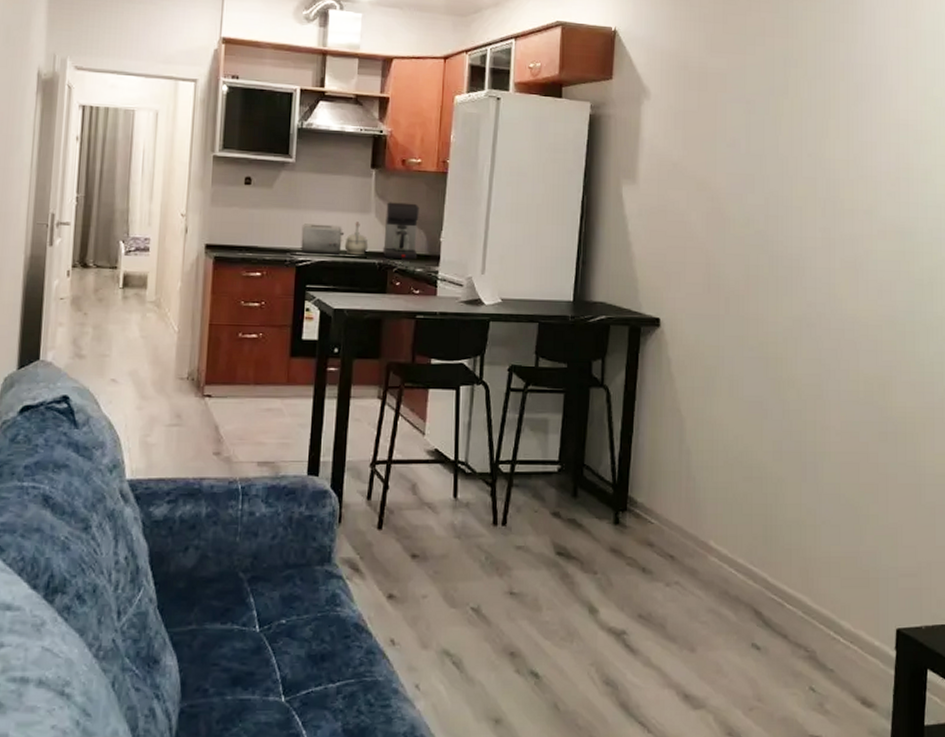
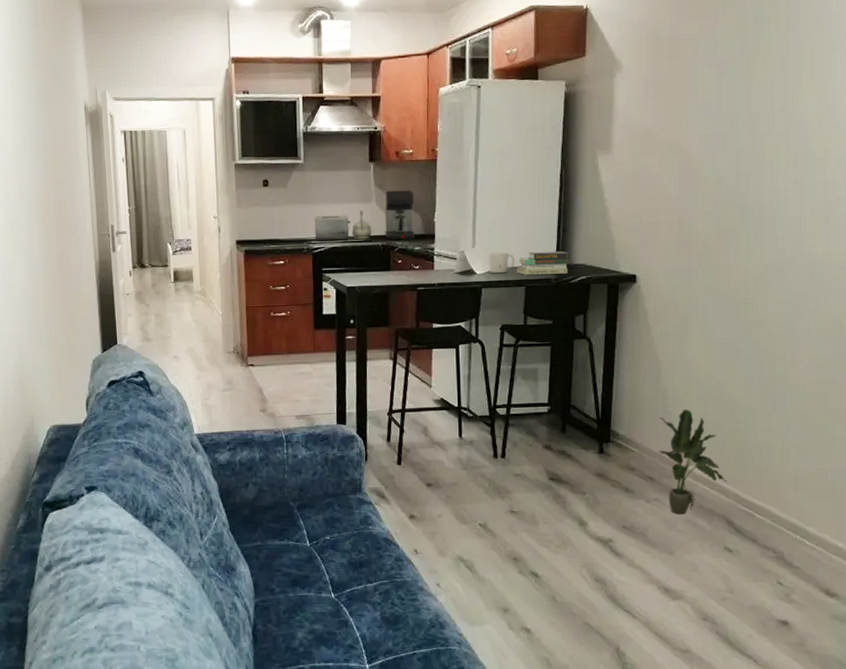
mug: none [498,281,528,306] -> present [488,251,514,274]
books: none [529,284,589,311] -> present [516,251,570,275]
potted plant: none [680,475,755,601] -> present [658,409,727,514]

